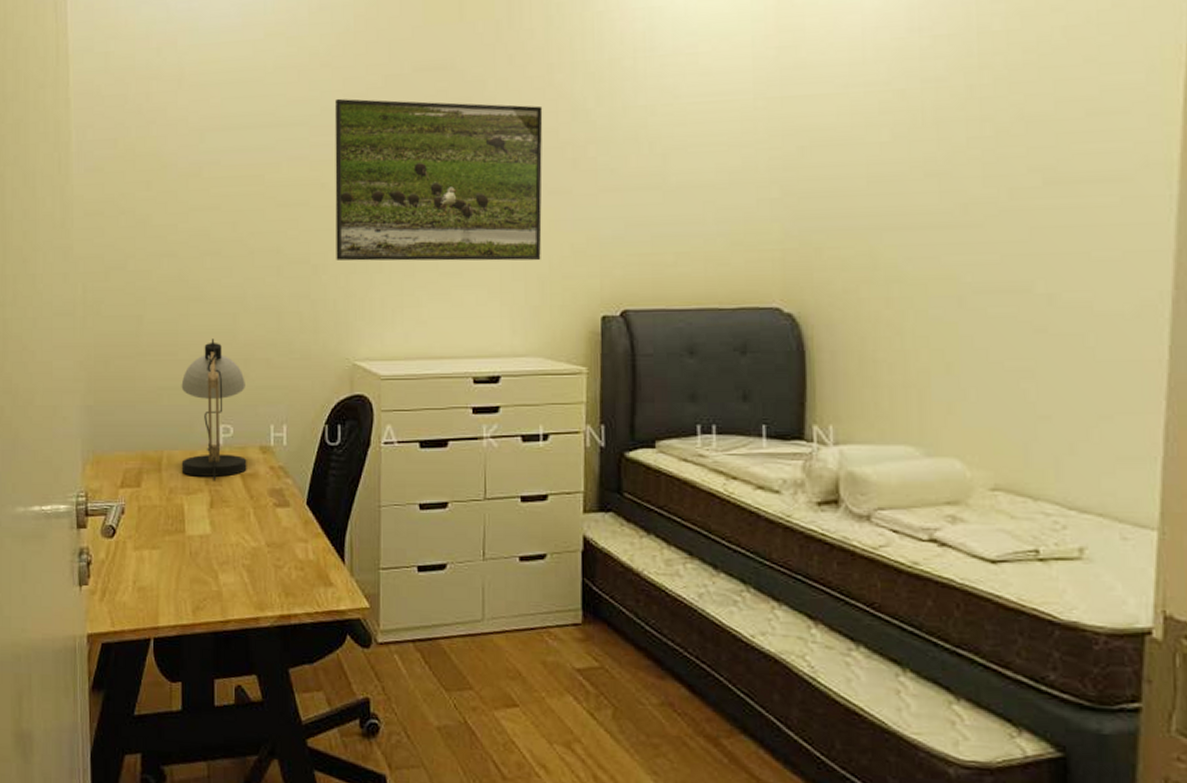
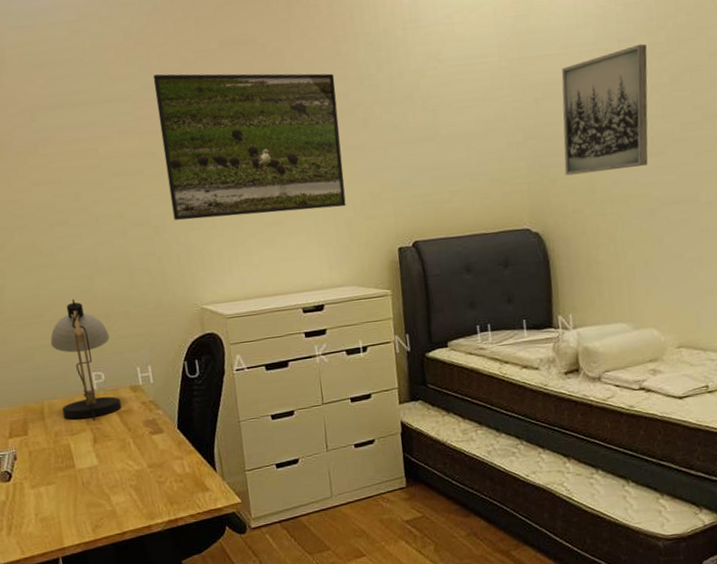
wall art: none [835,85,963,245] -> present [561,43,648,176]

